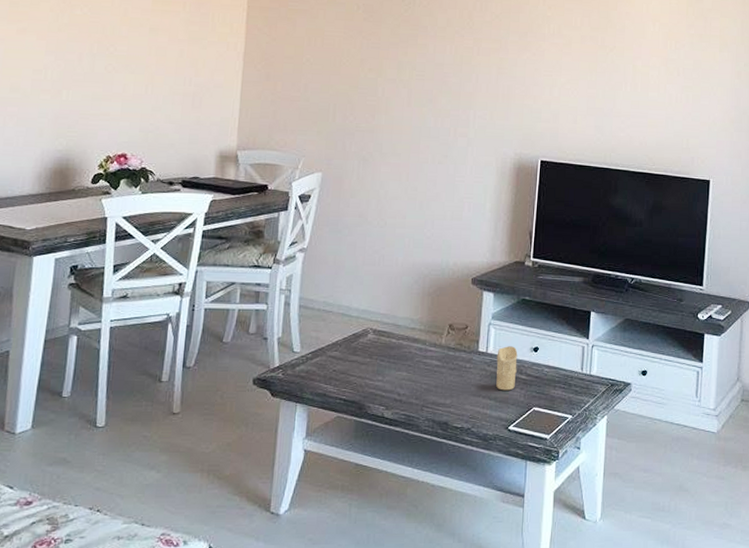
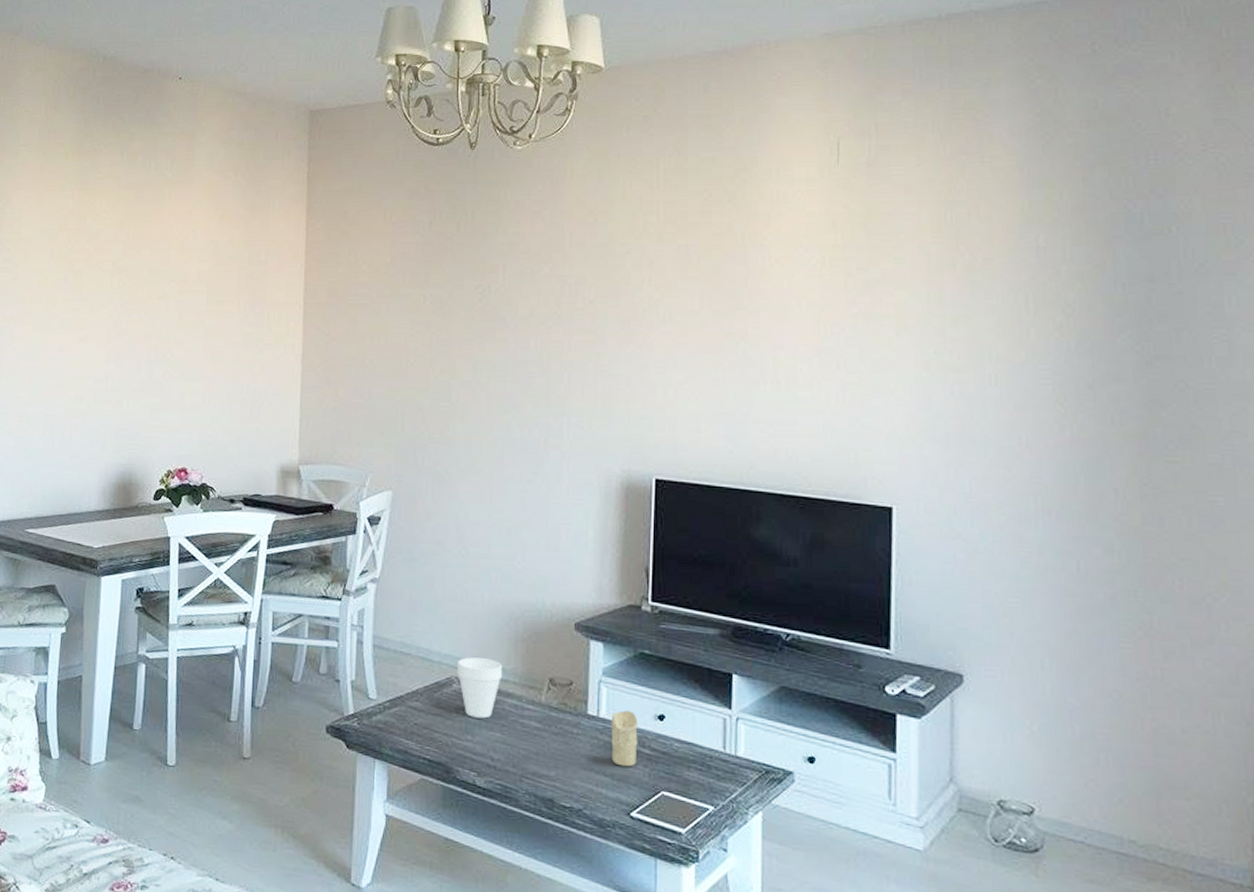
cup: none [371,311,411,361] -> present [456,657,503,719]

